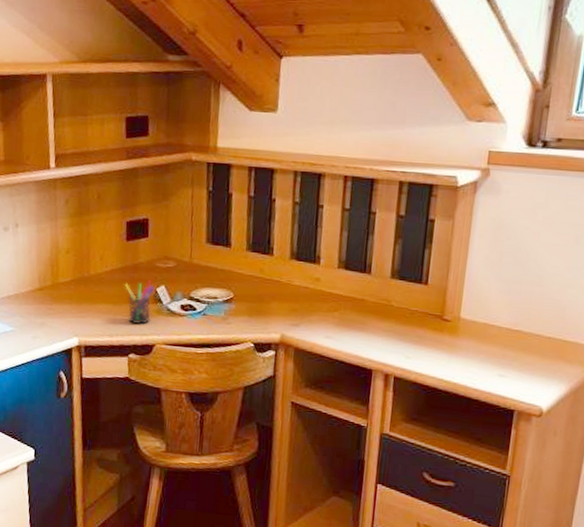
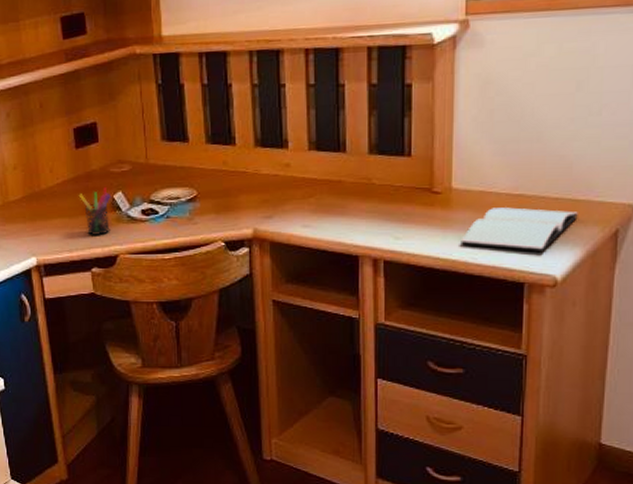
book: none [463,339,566,384] -> present [461,207,578,251]

